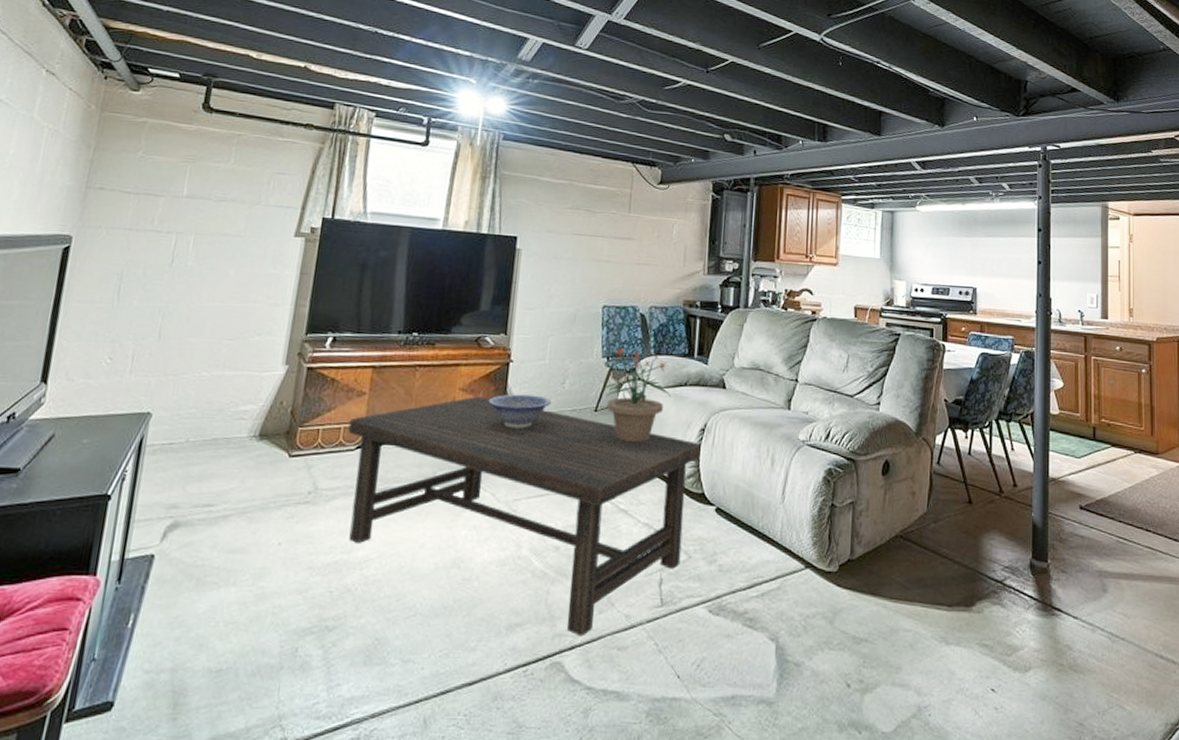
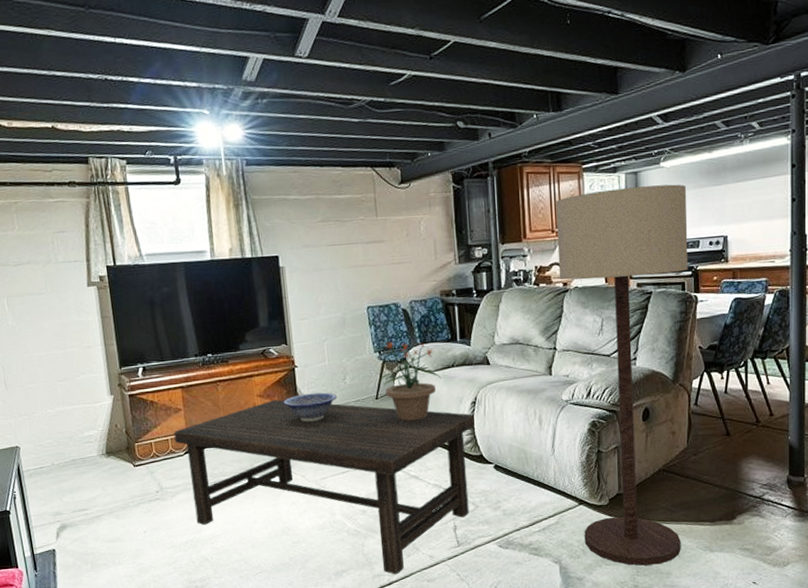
floor lamp: none [807,223,940,655] -> present [555,184,689,566]

